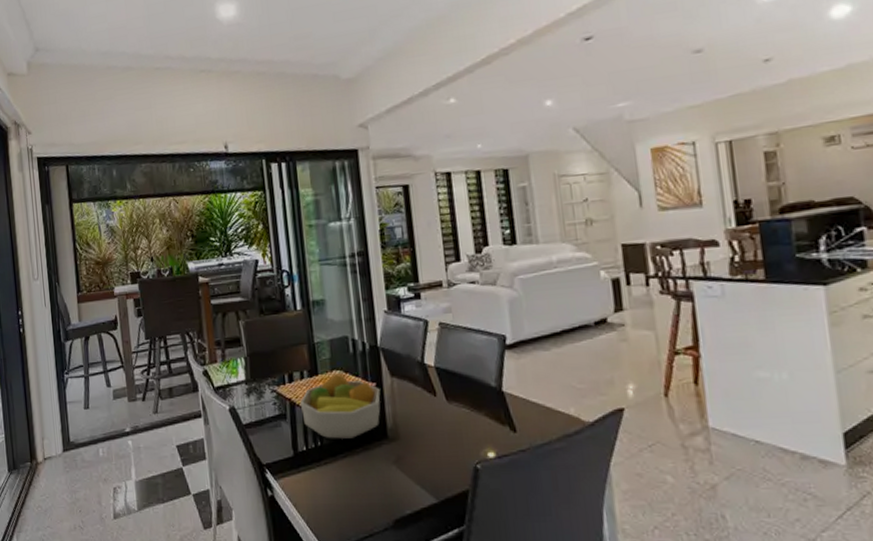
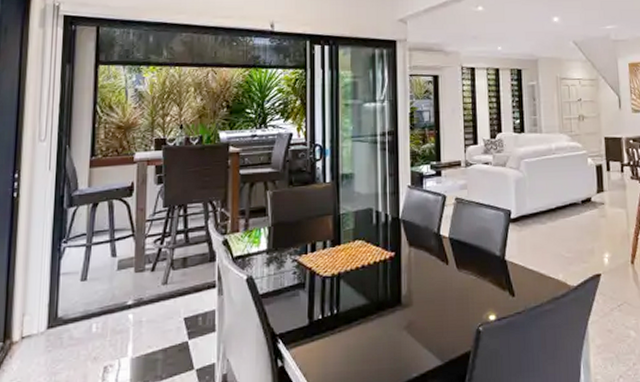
fruit bowl: present [299,373,381,439] -> none [320,243,398,307]

